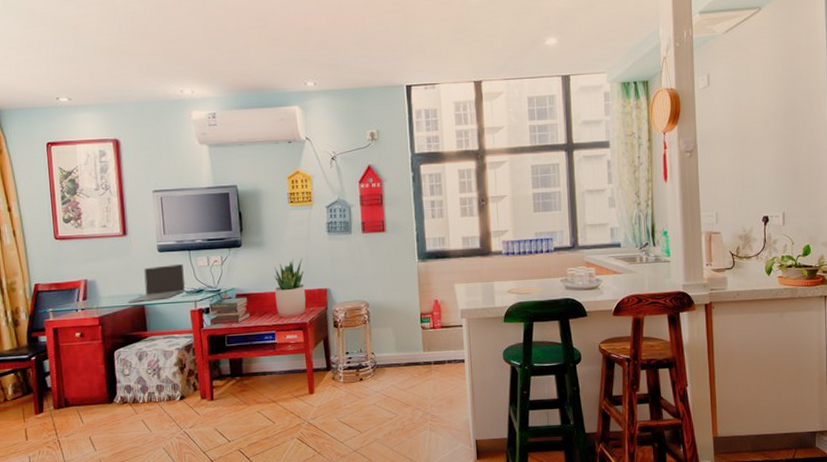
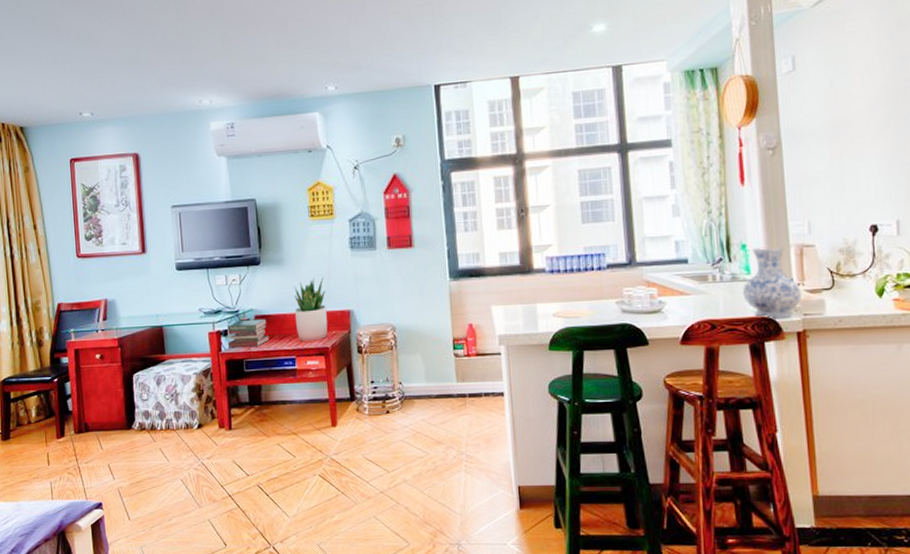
laptop: present [128,264,185,303] -> none [146,283,203,323]
vase: none [663,233,710,294] -> present [742,246,802,319]

